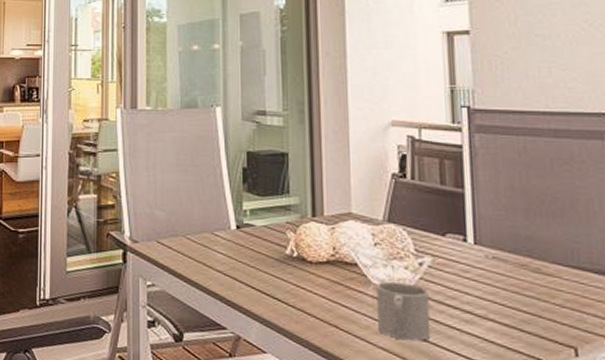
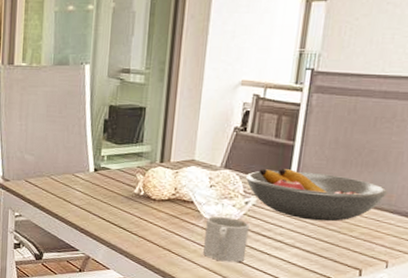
fruit bowl: none [413,221,587,286] -> present [245,169,388,222]

